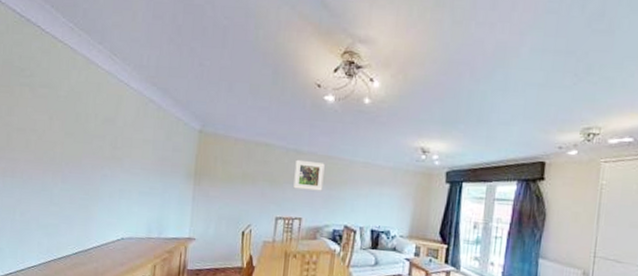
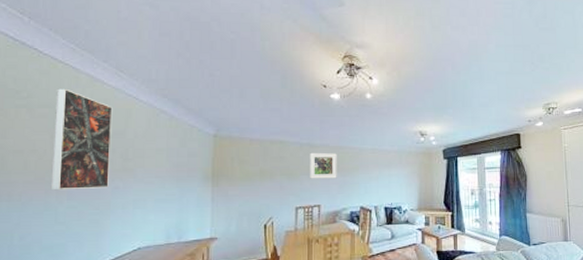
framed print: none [47,69,105,175] -> present [50,88,113,191]

